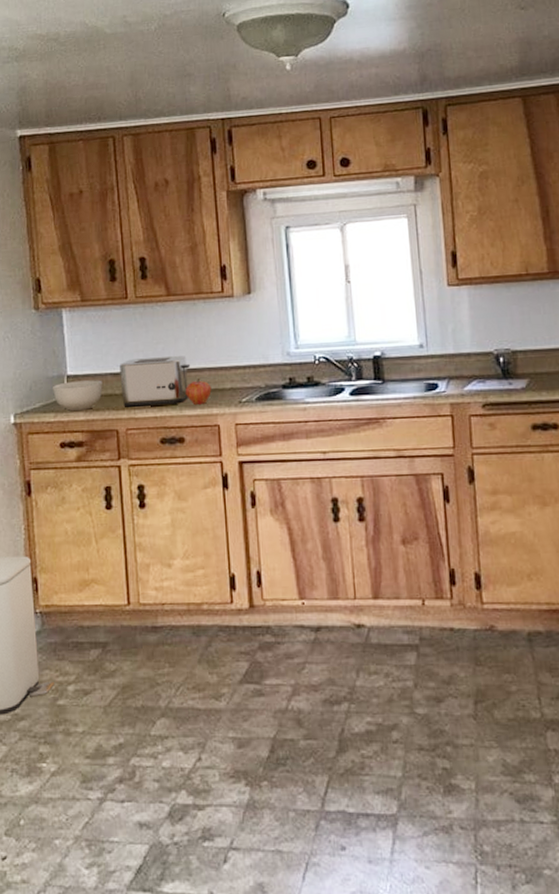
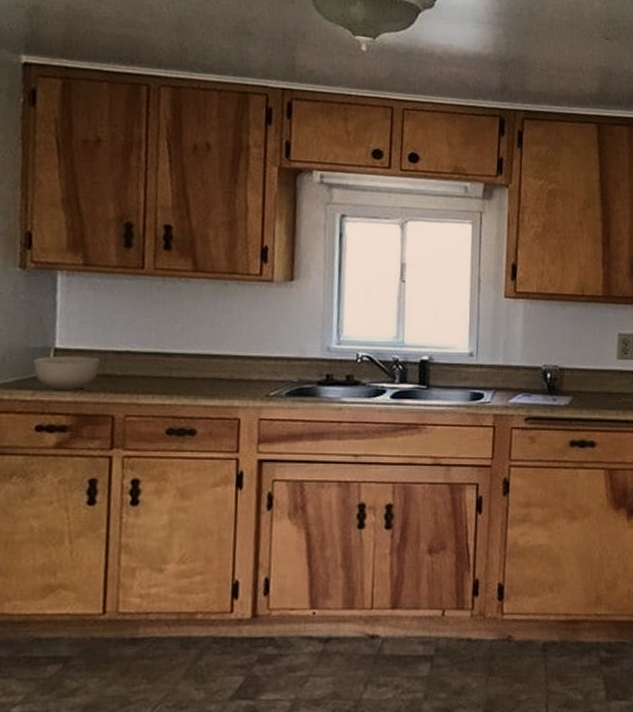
toaster: present [120,356,191,408] -> none [123,337,214,394]
fruit: present [185,377,212,406] -> none [203,365,235,396]

